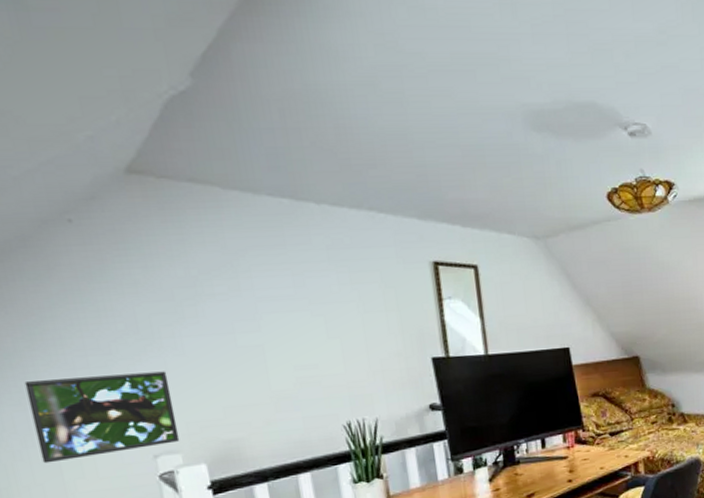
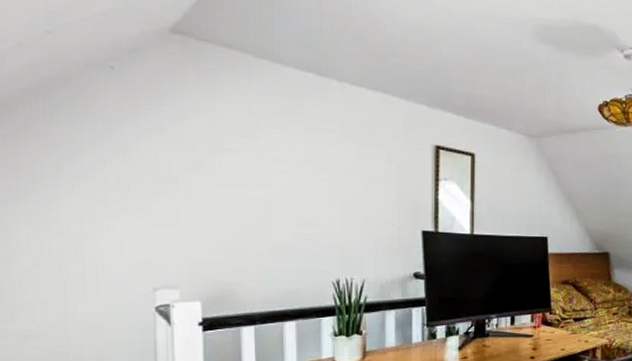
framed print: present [24,371,180,464] -> none [45,207,180,284]

